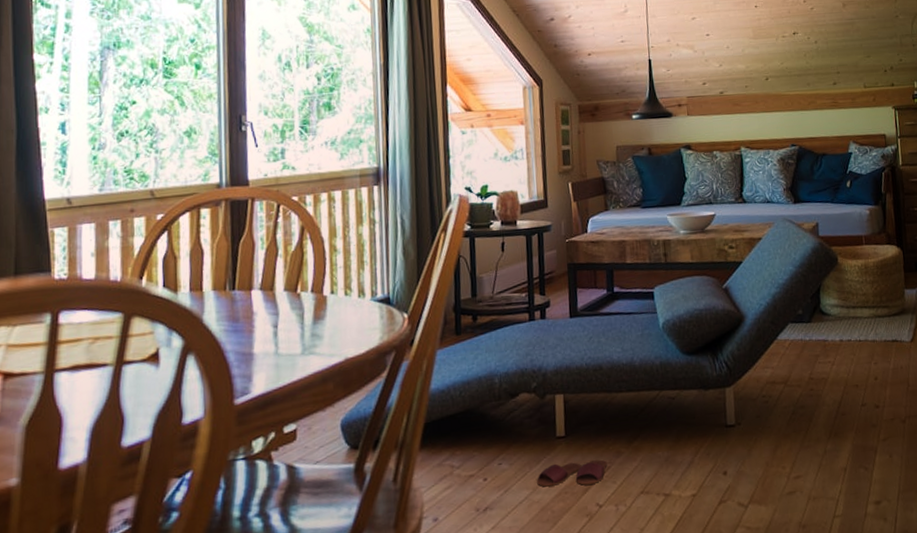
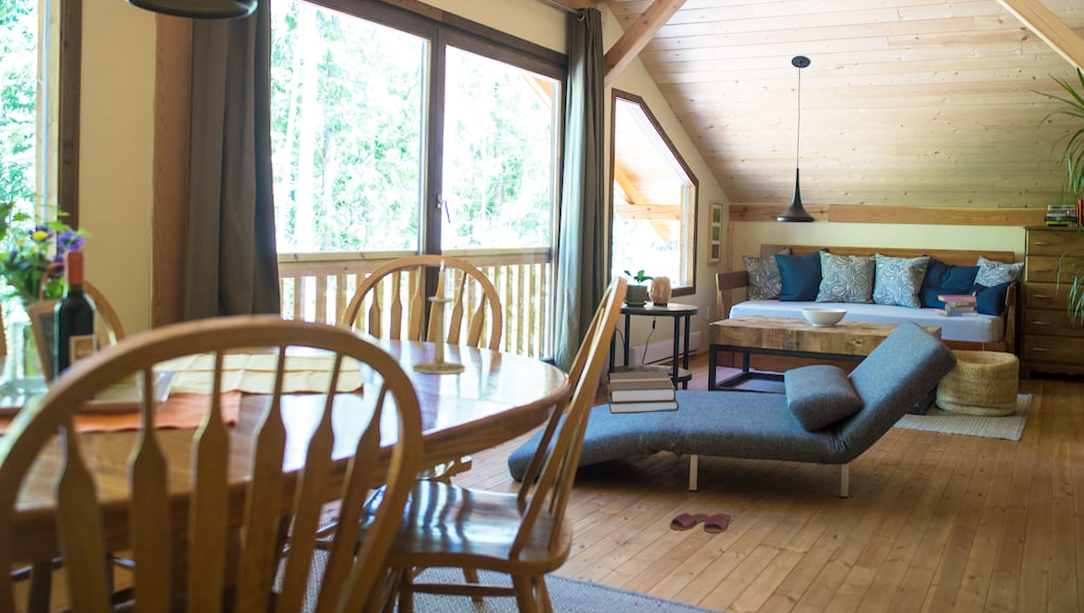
candlestick: none [218,190,285,331] -> present [411,259,466,375]
hardback book: none [453,299,538,356] -> present [607,371,679,414]
books: none [808,185,855,211] -> present [934,294,978,317]

